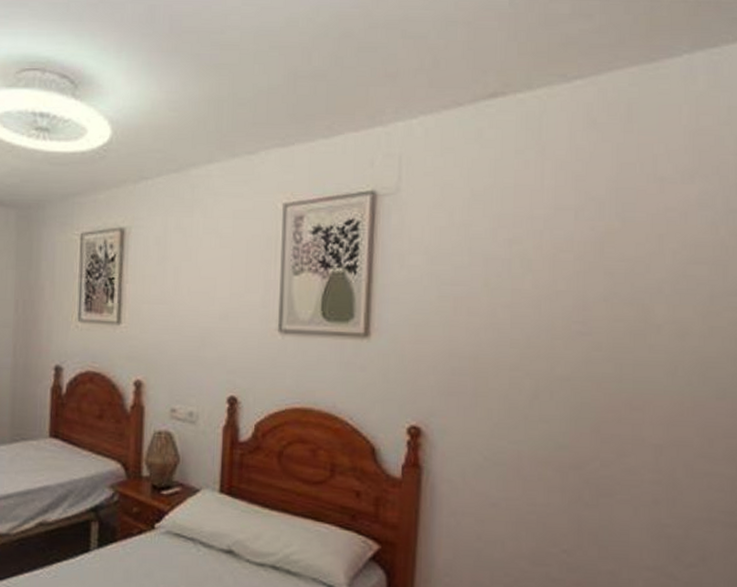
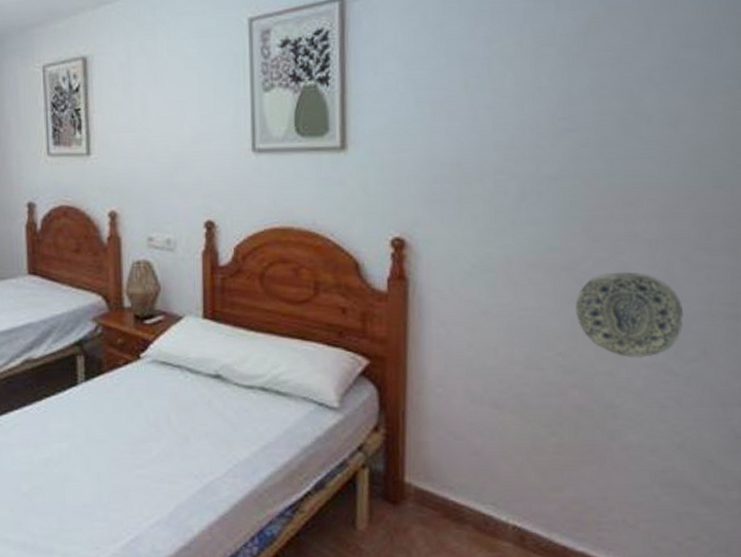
decorative plate: none [582,474,685,560] -> present [575,272,684,358]

